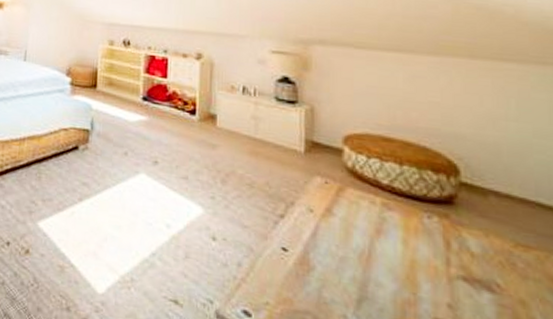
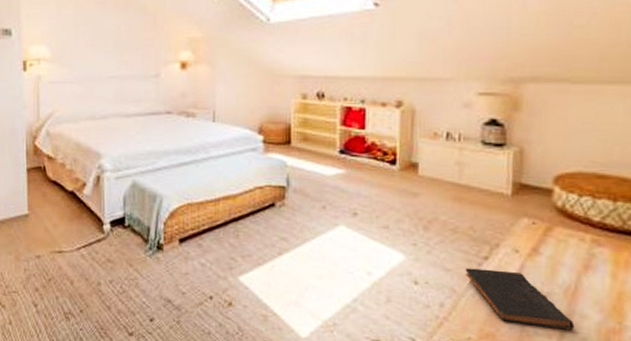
book: none [262,225,371,300] -> present [465,268,575,331]

